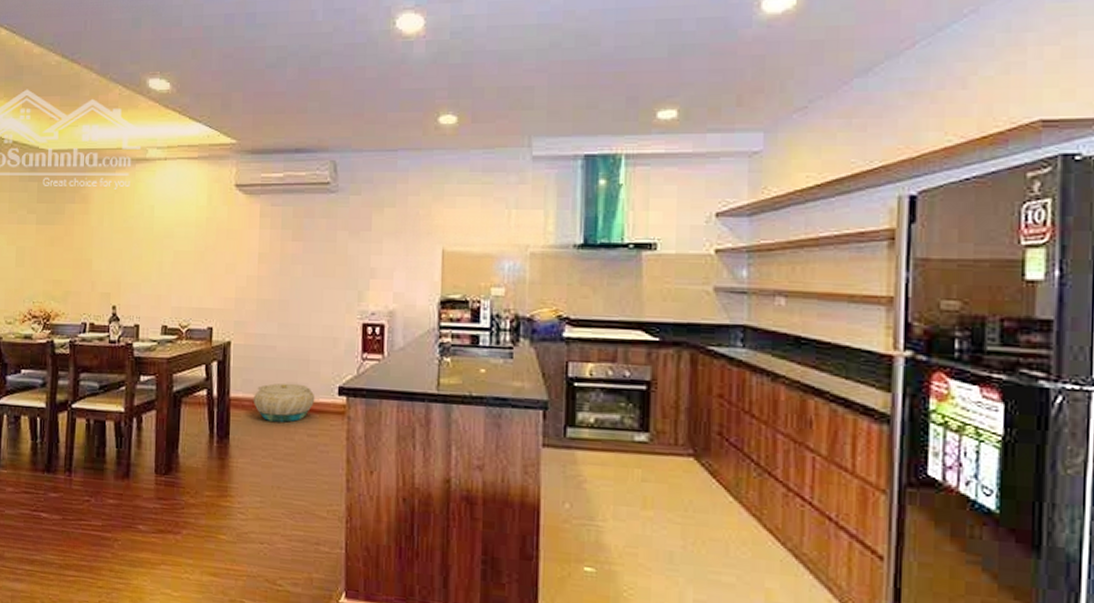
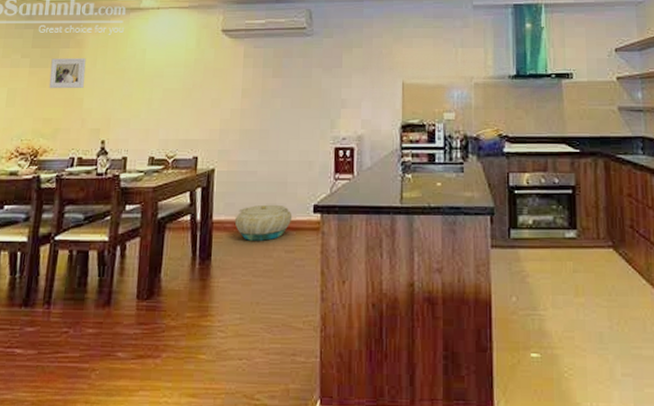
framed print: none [56,215,93,249] -> present [48,58,86,89]

